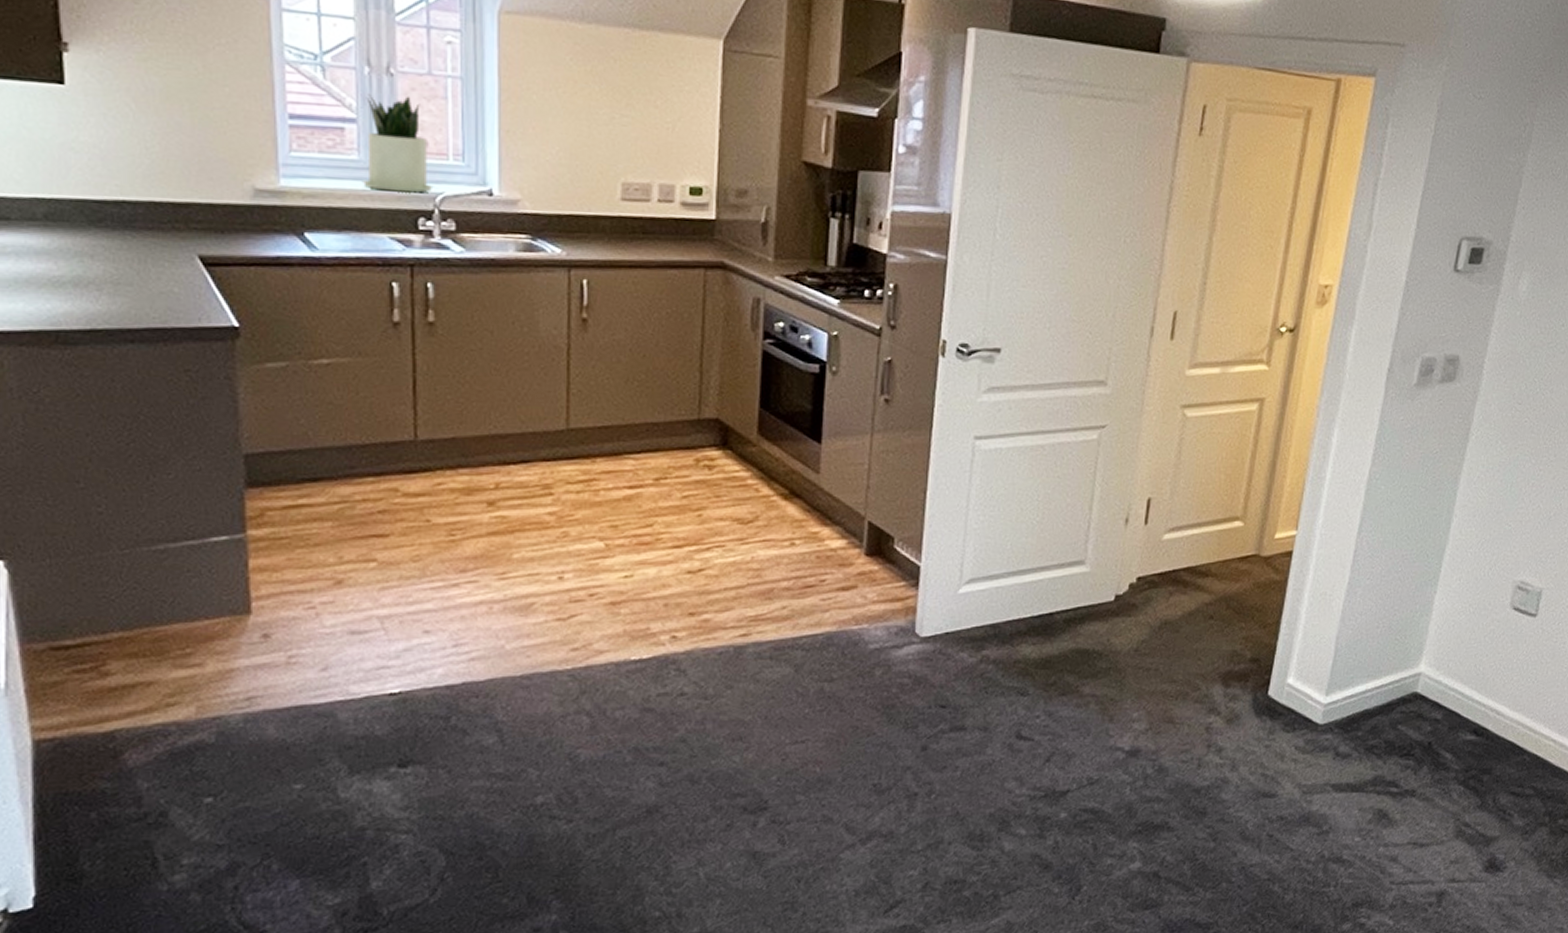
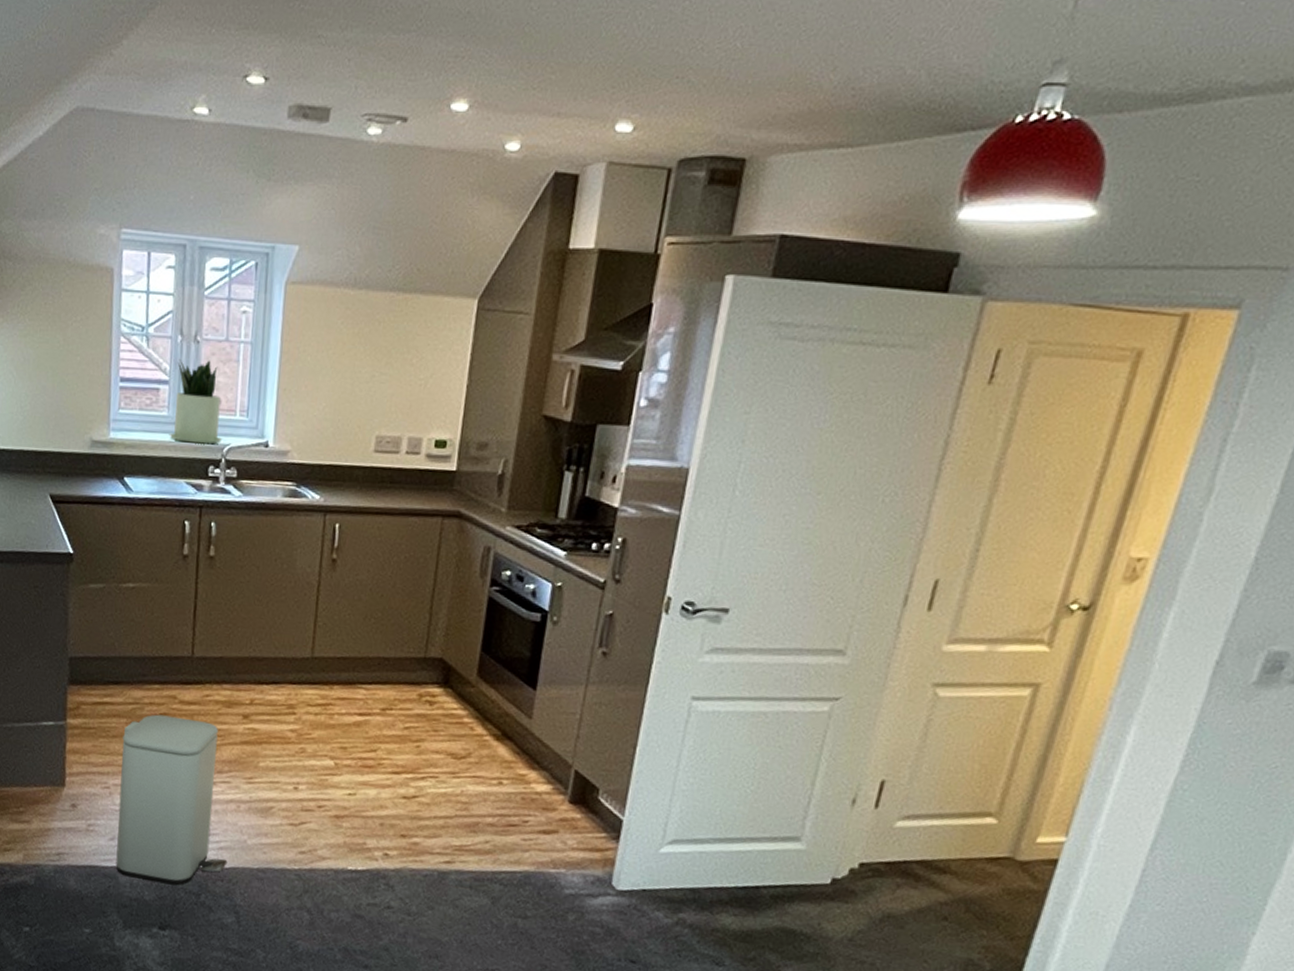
pedal bin: none [329,512,482,712] -> present [116,714,228,885]

